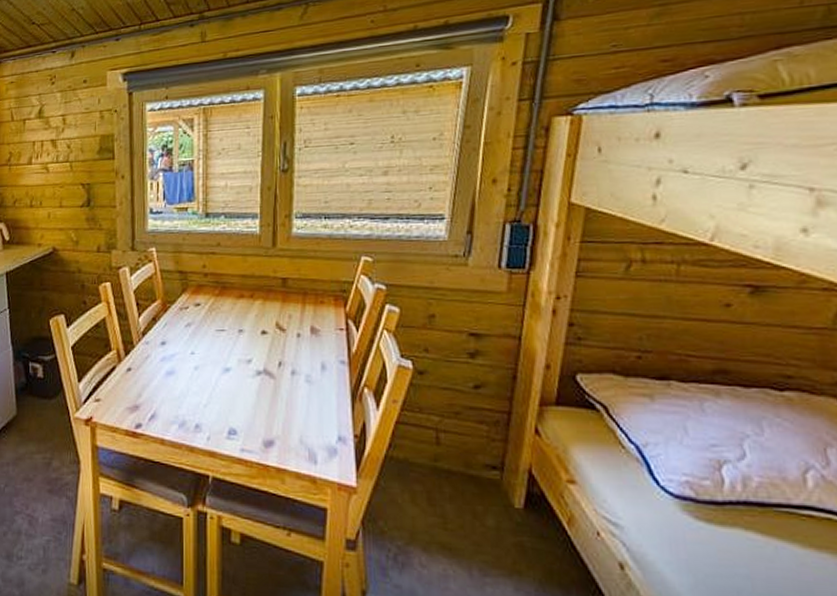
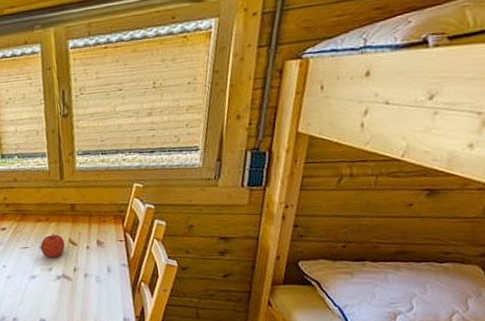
fruit: none [240,315,270,347] -> present [40,234,65,258]

